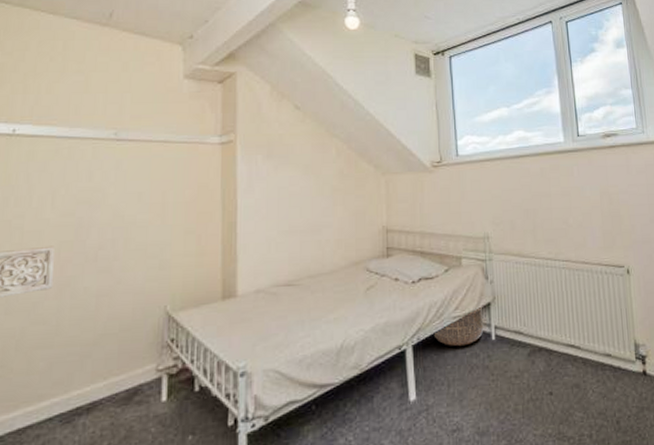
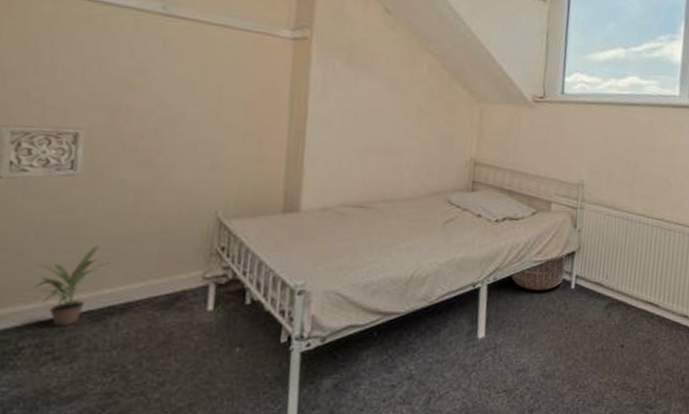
potted plant: none [14,350,77,433] -> present [34,245,110,327]

